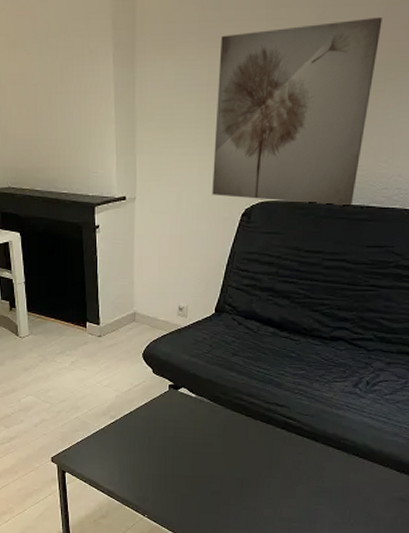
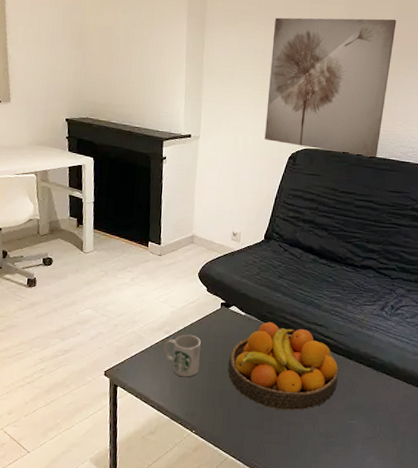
mug: none [111,419,150,463] -> present [164,334,201,378]
fruit bowl: none [180,403,303,495] -> present [228,322,339,410]

